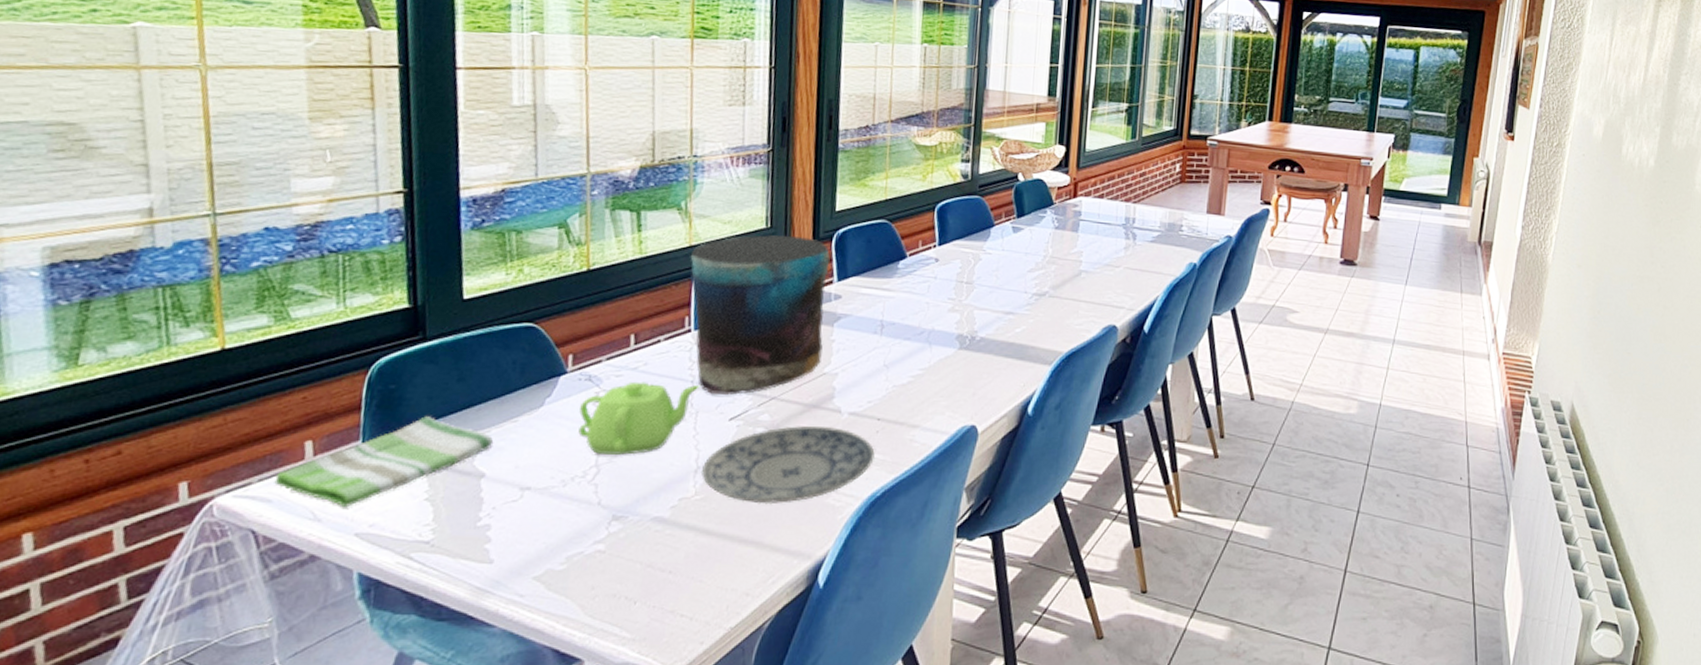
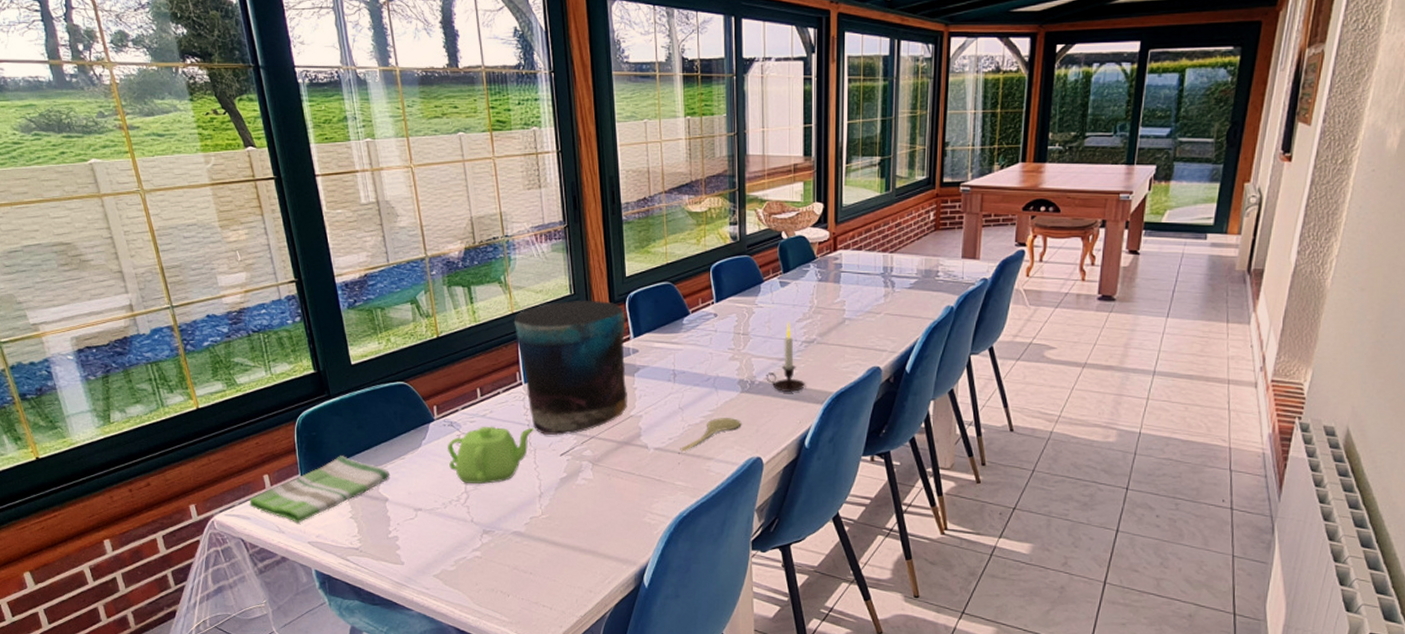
plate: present [702,426,875,504] -> none [545,459,678,522]
spoon: none [880,378,957,418] -> present [680,418,742,452]
candle: none [989,270,1034,350] -> present [766,321,806,392]

